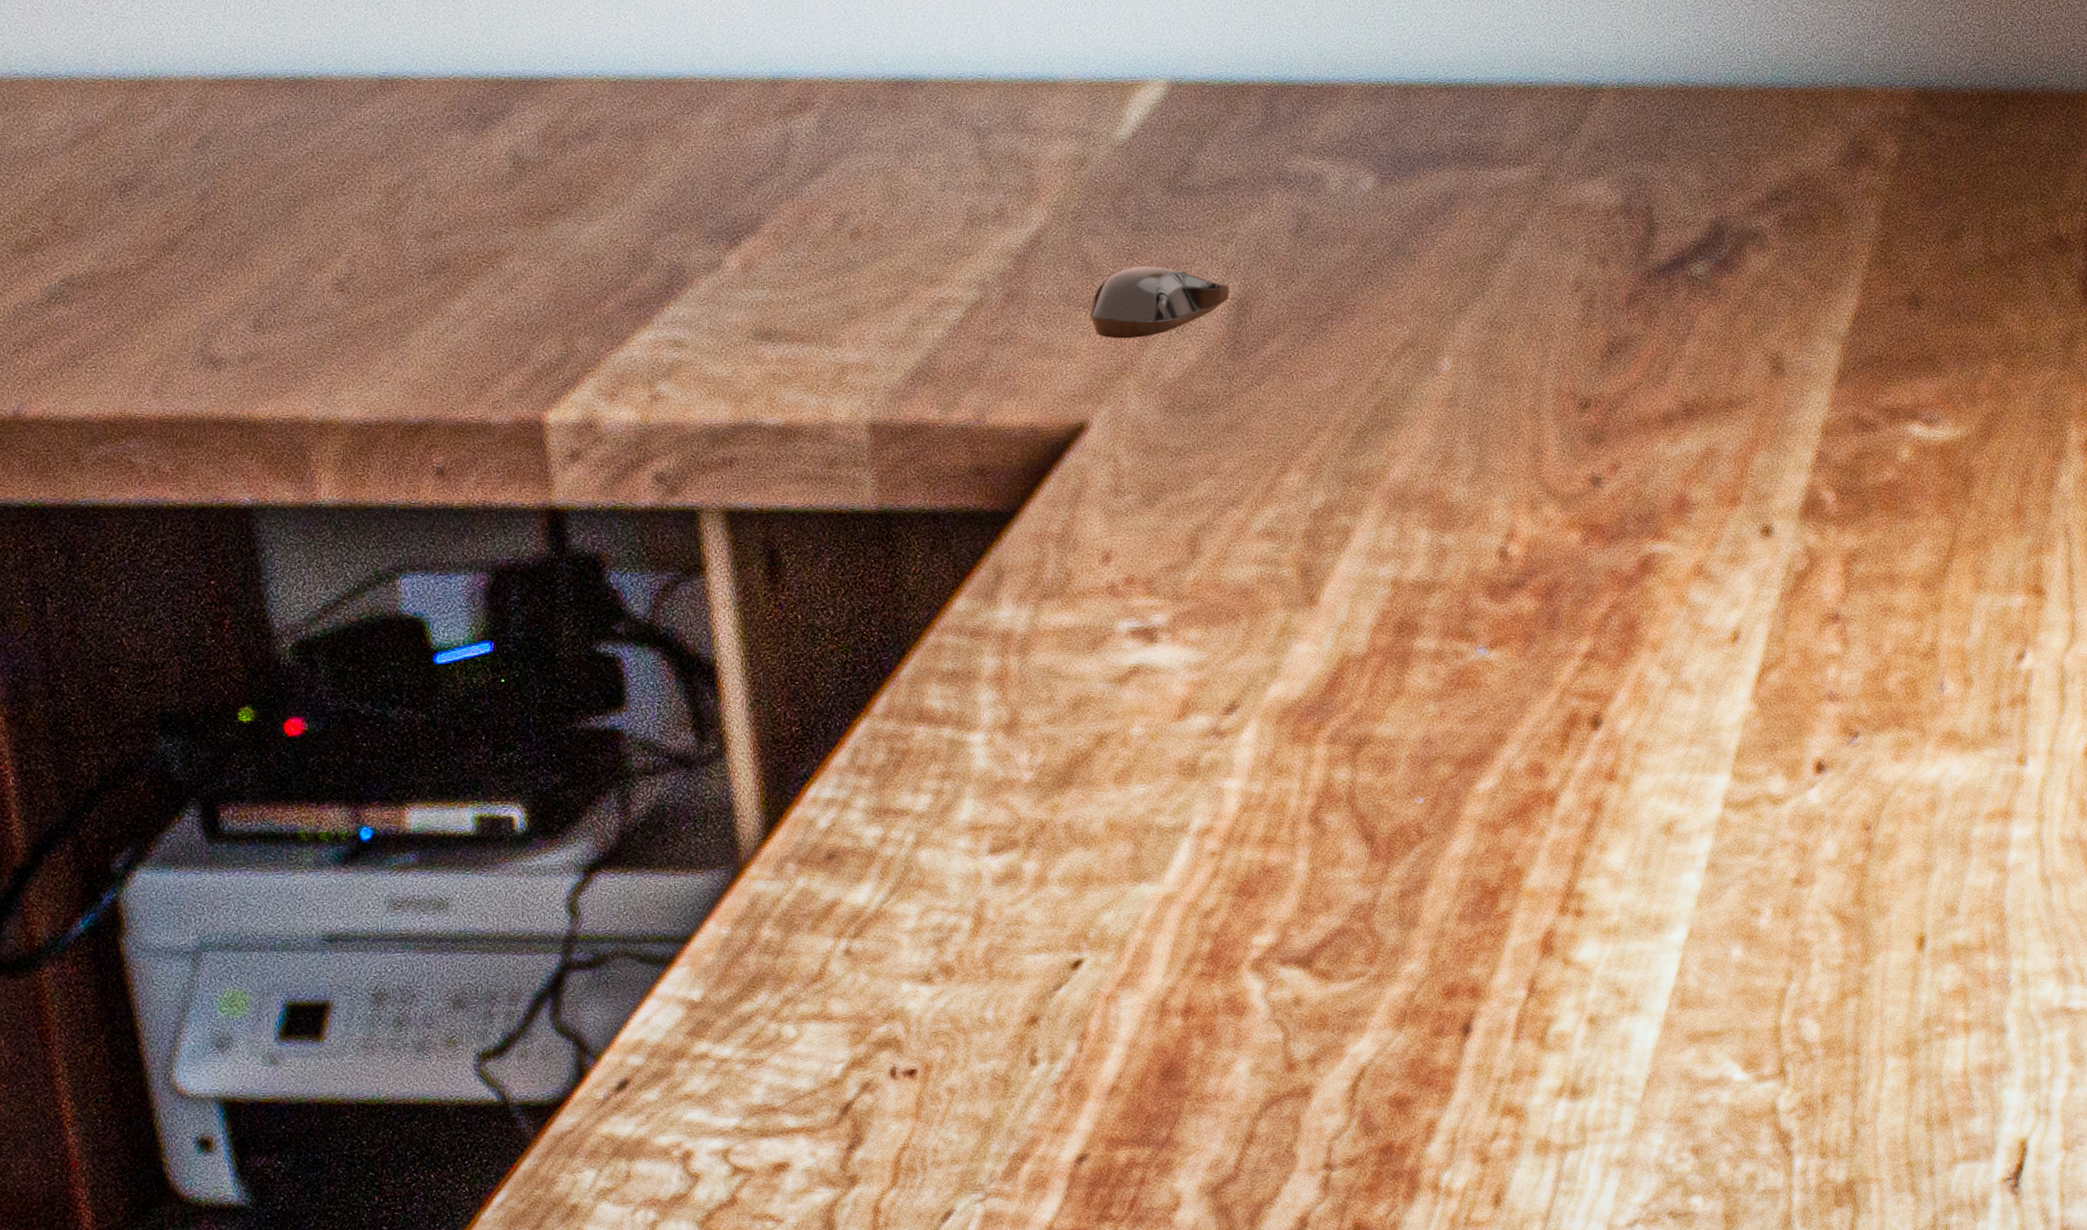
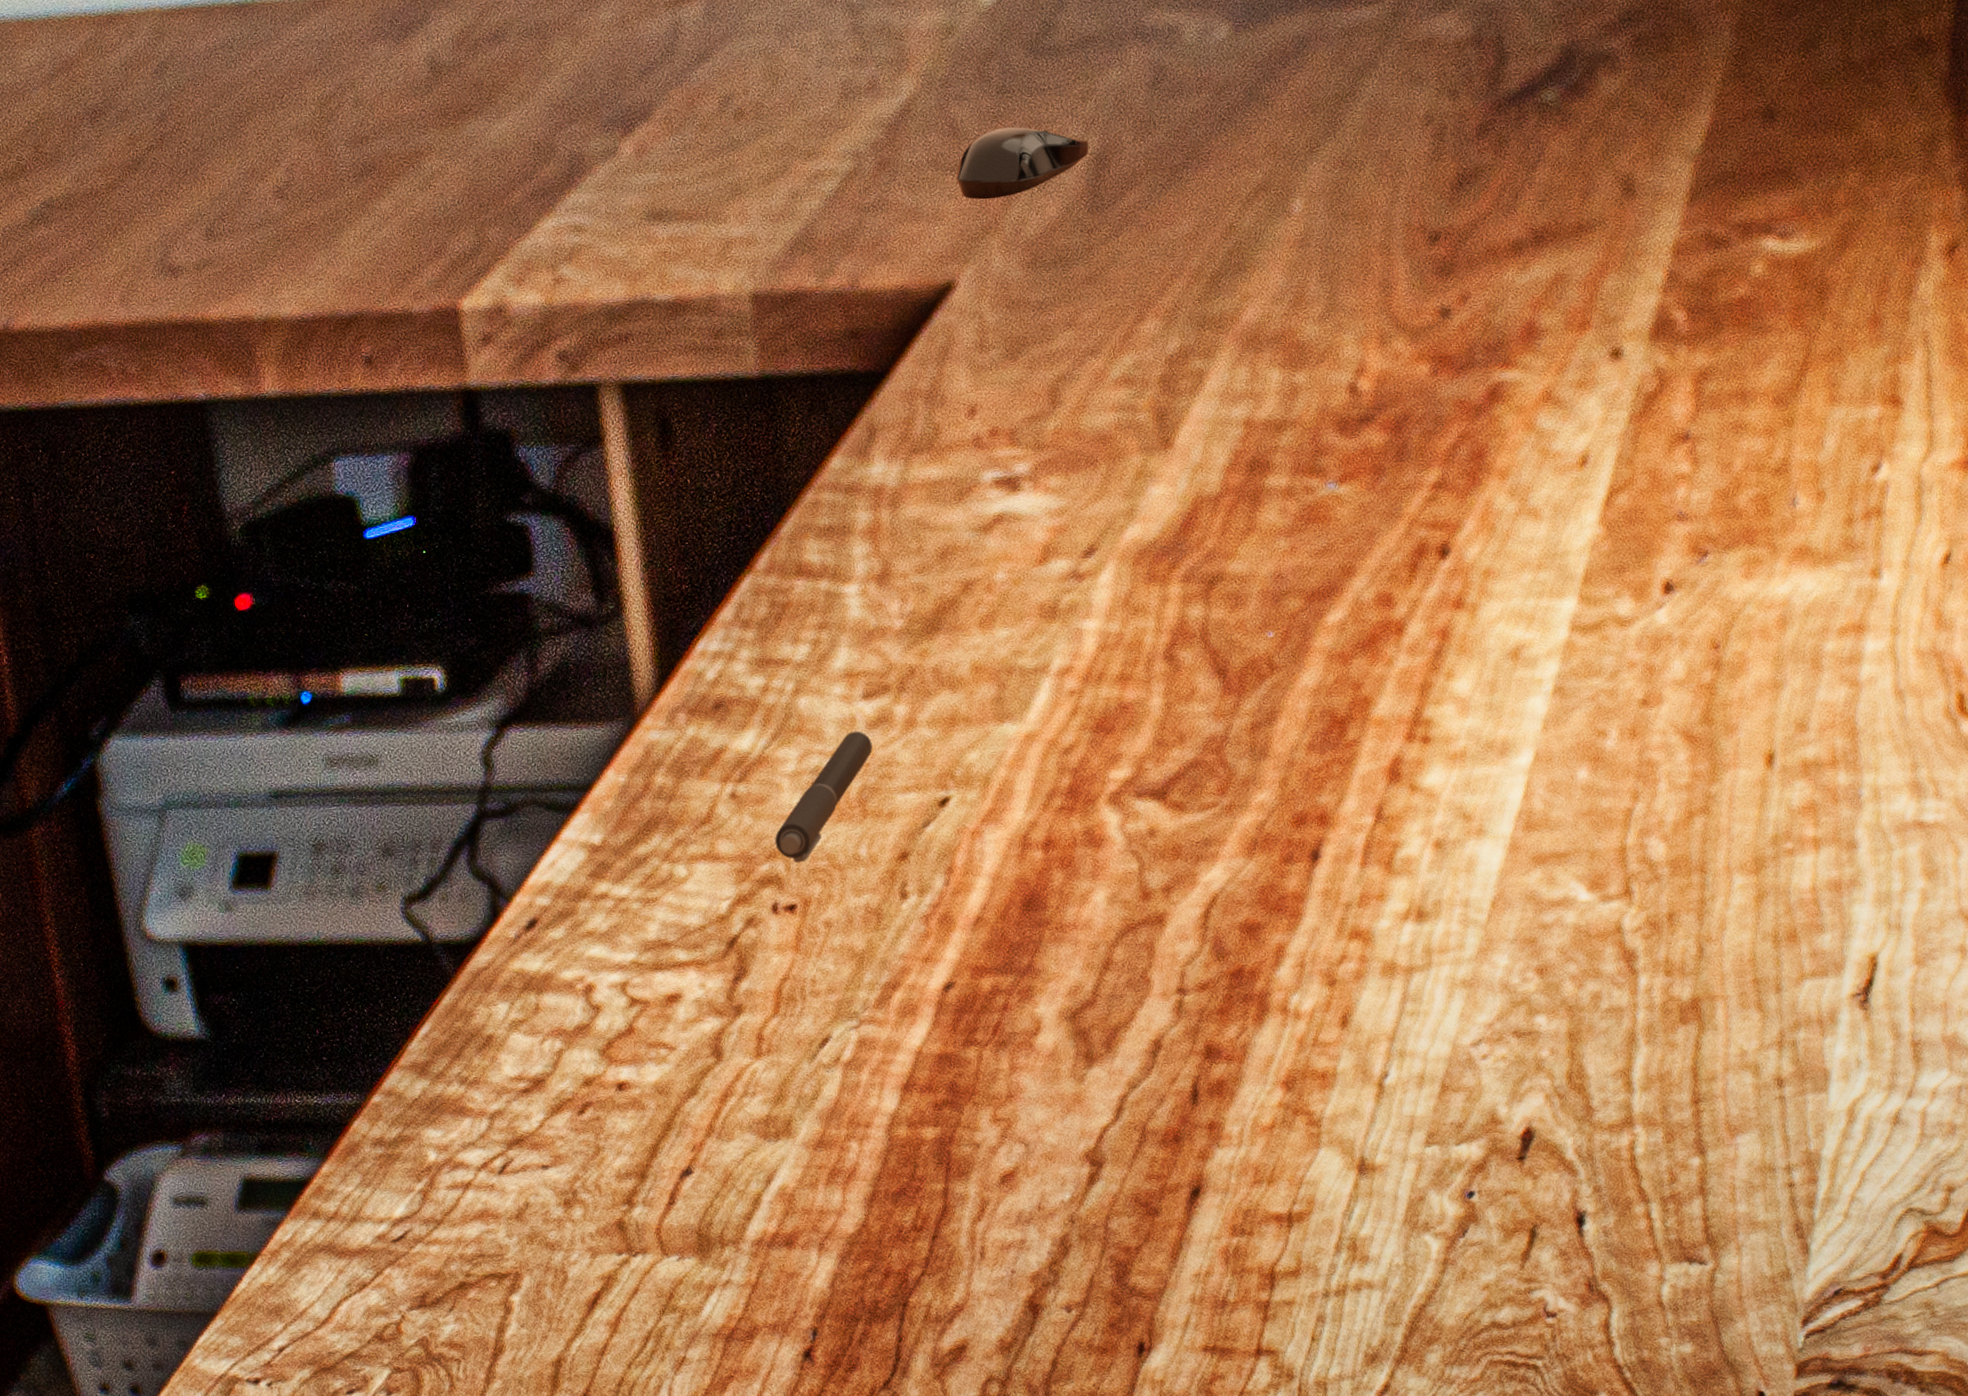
pen: none [893,887,1000,1025] -> present [775,731,873,863]

